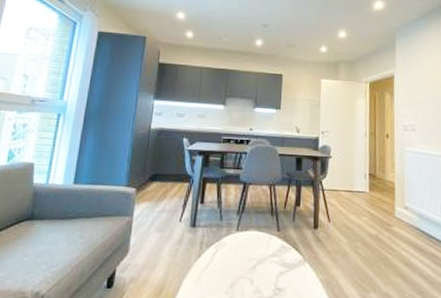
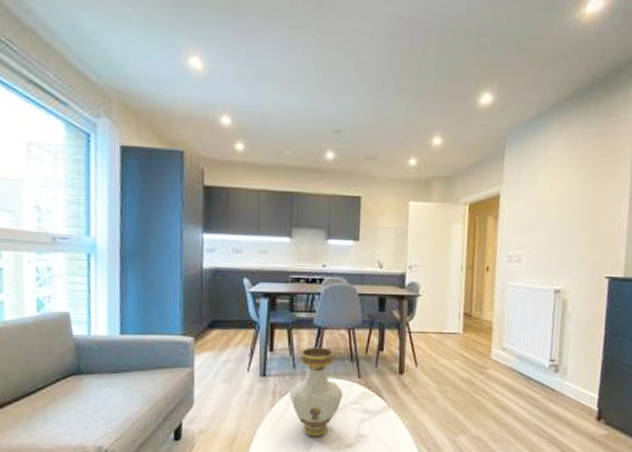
vase: none [215,200,264,288] -> present [289,346,343,436]

